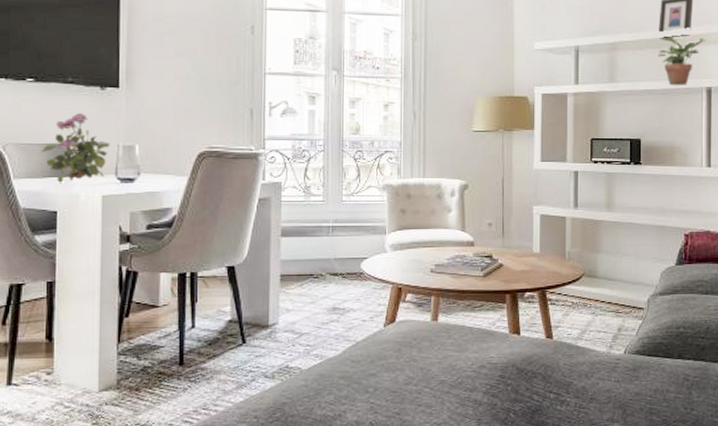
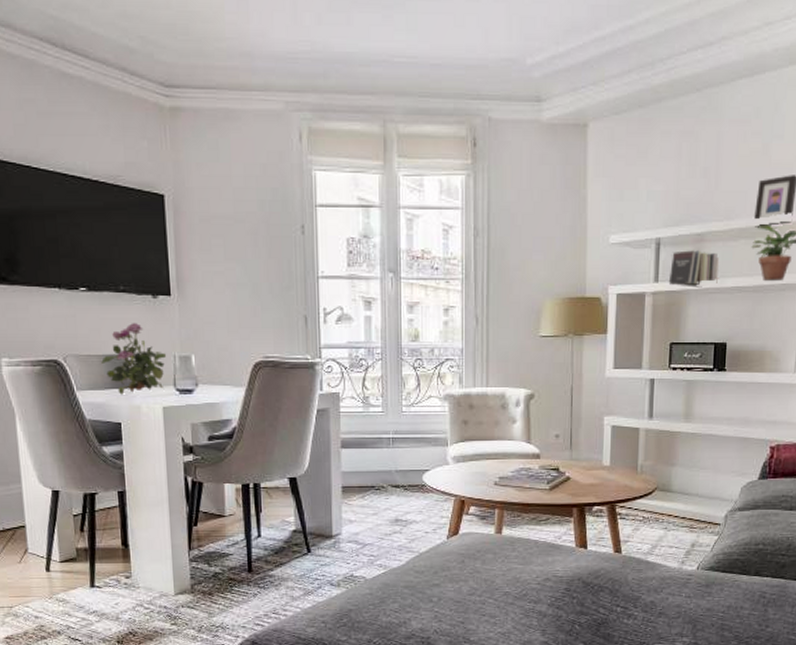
books: none [587,57,630,90] -> present [668,250,719,288]

